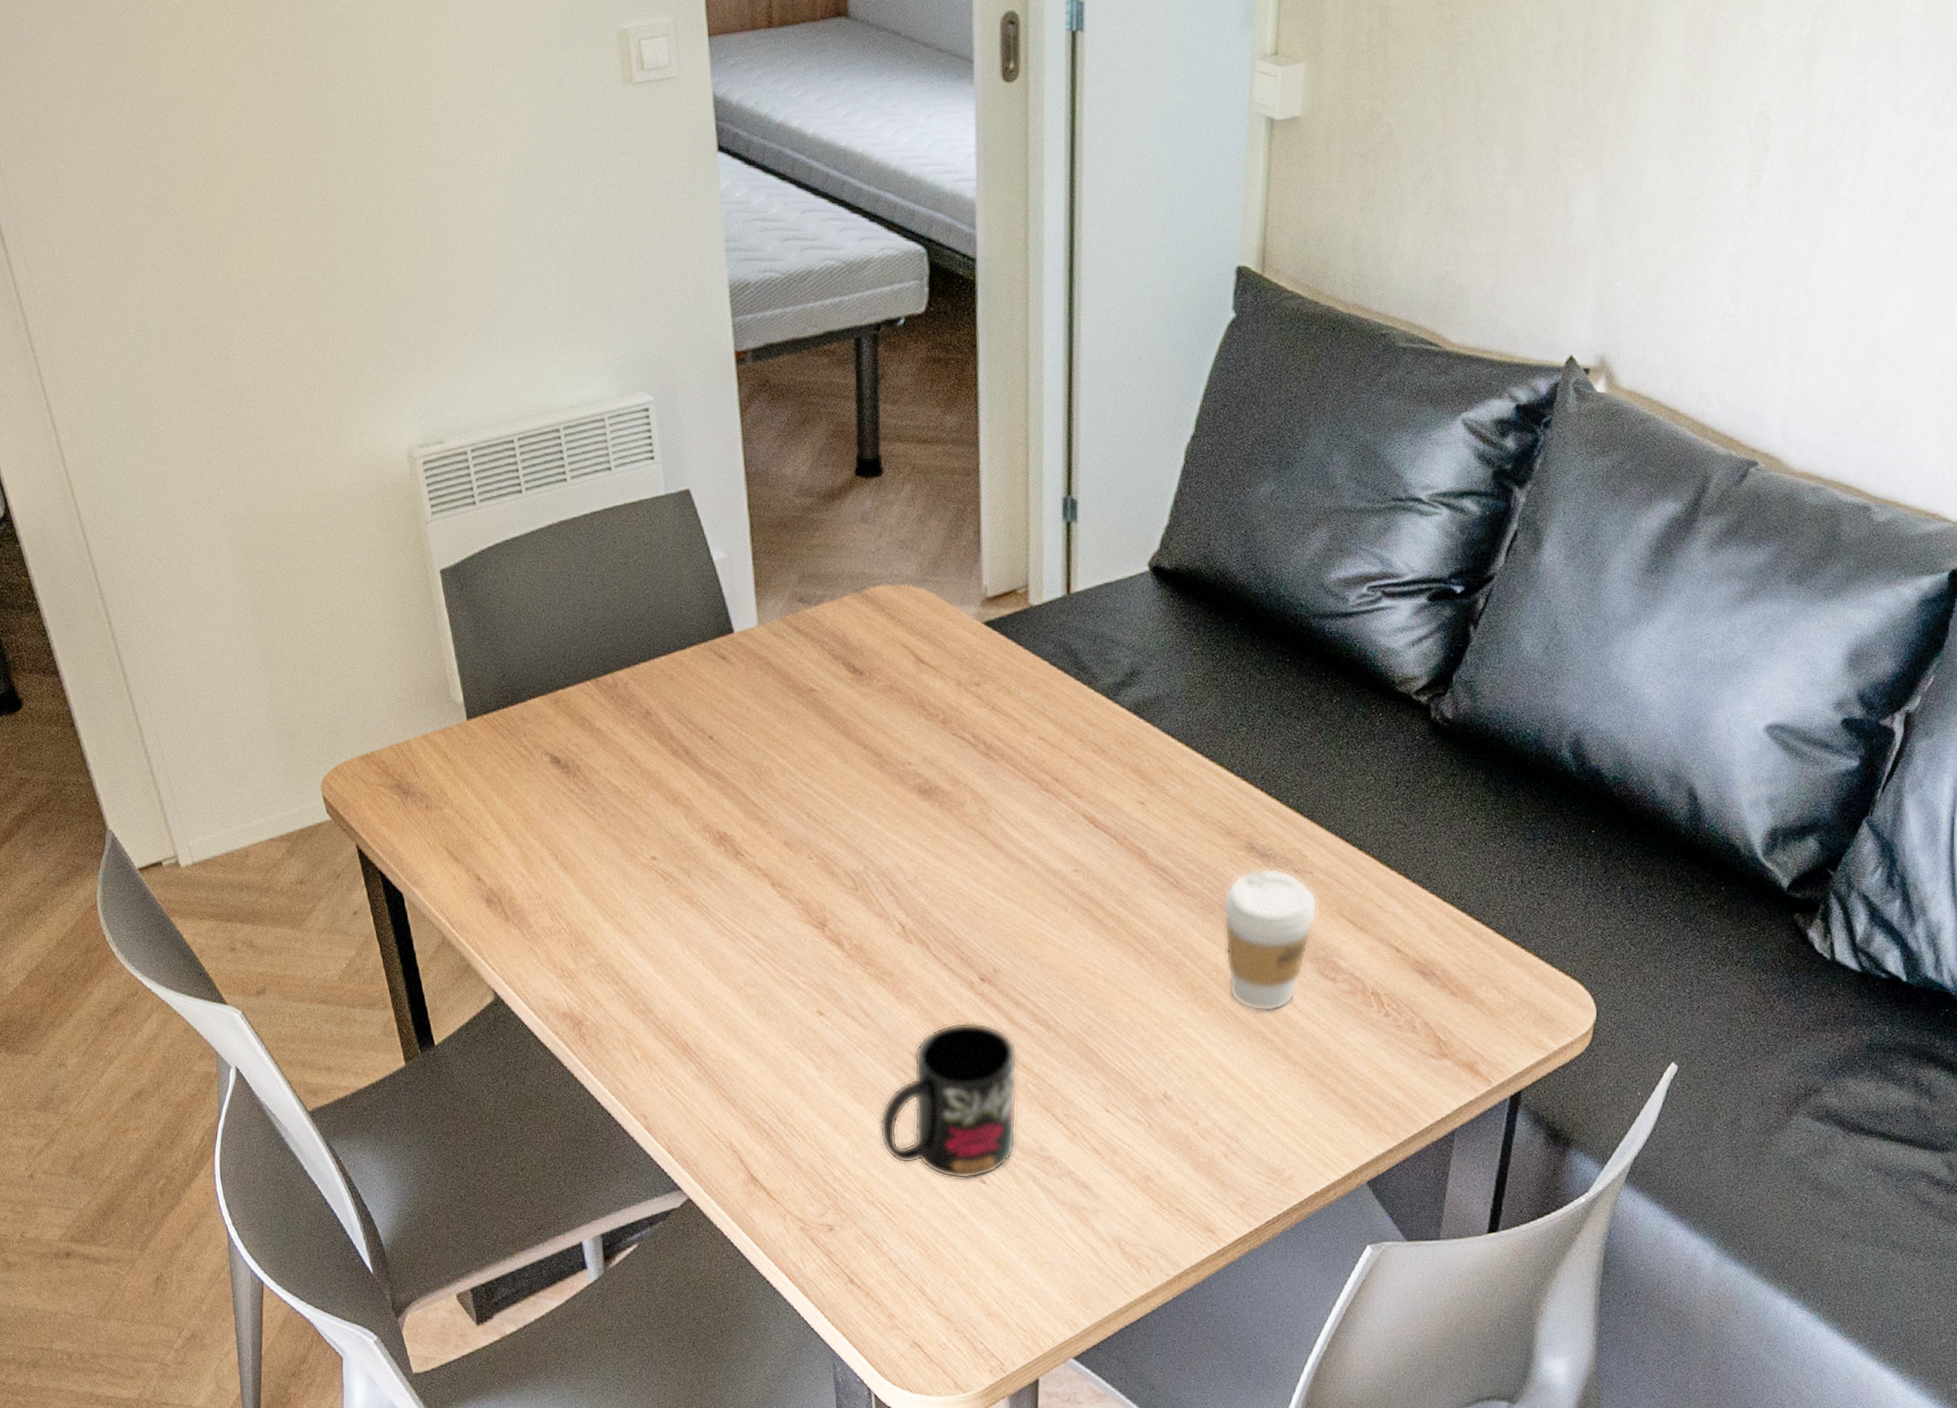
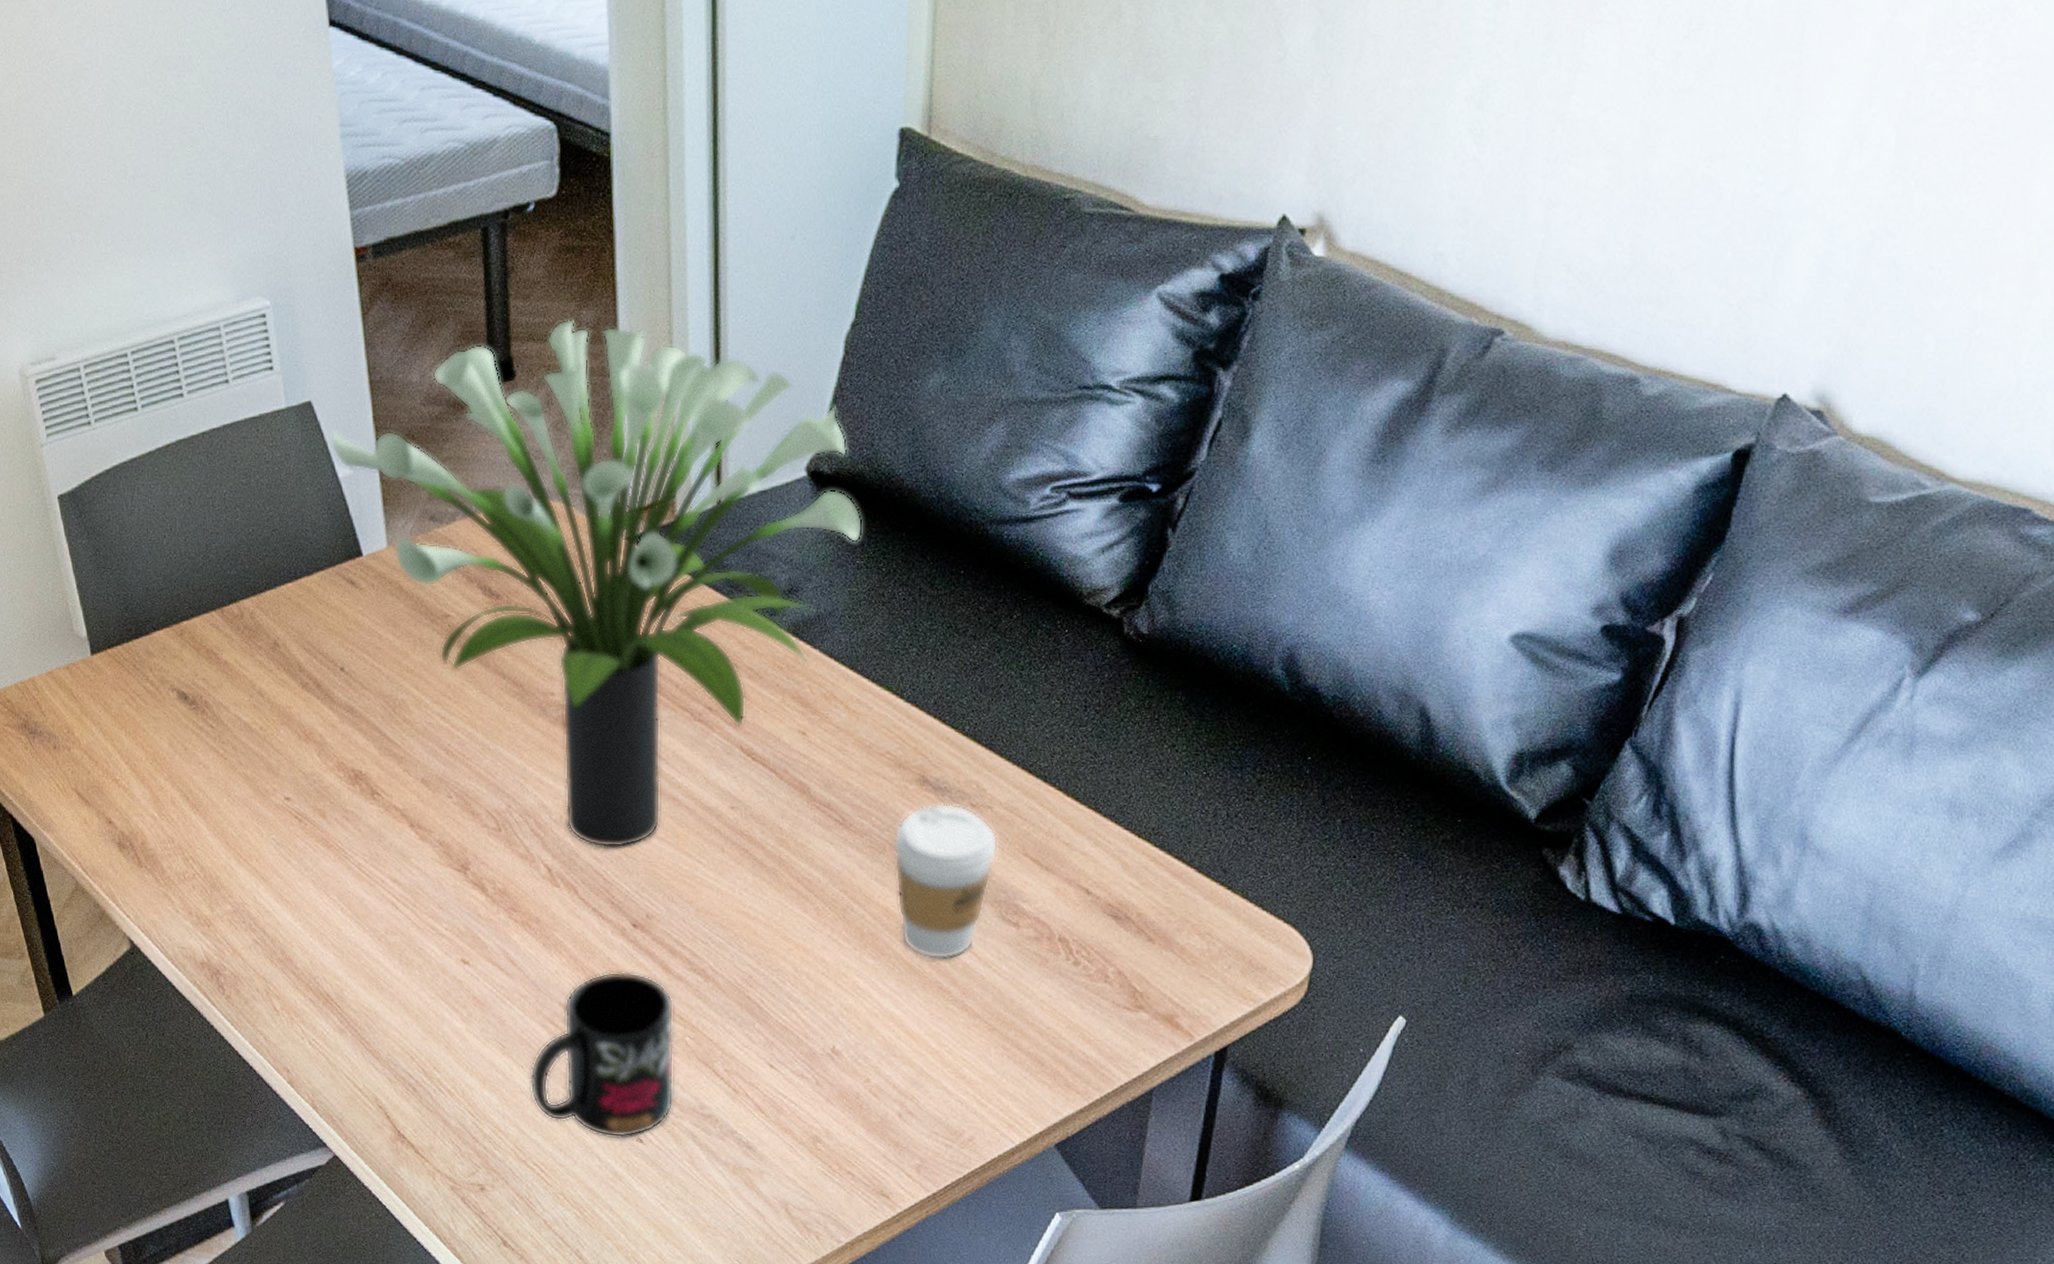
potted plant: none [707,422,1199,907] -> present [331,318,863,848]

